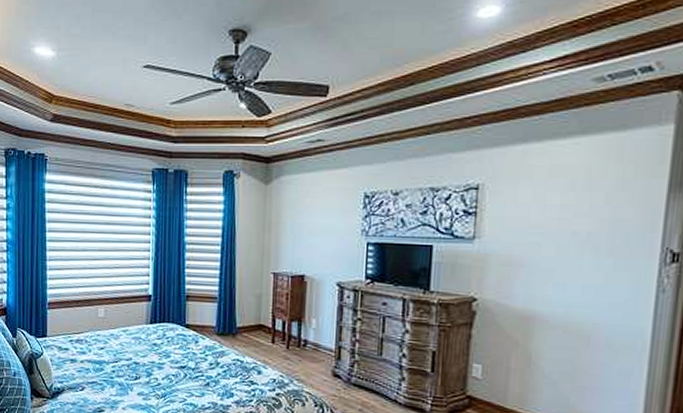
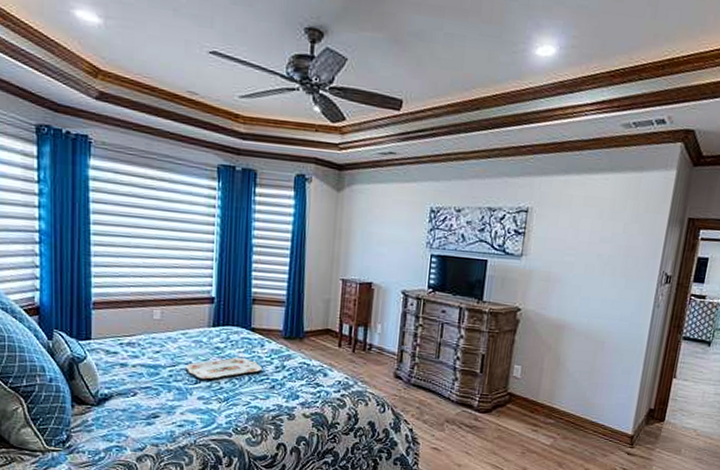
serving tray: none [126,354,198,376] -> present [185,357,263,380]

